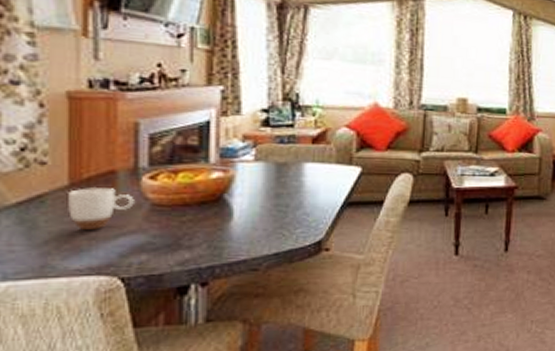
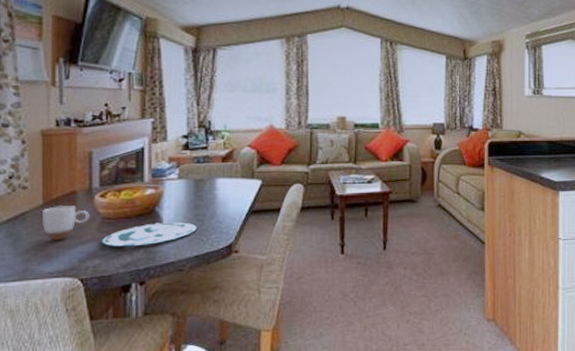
plate: none [151,213,278,240] -> present [102,222,197,247]

